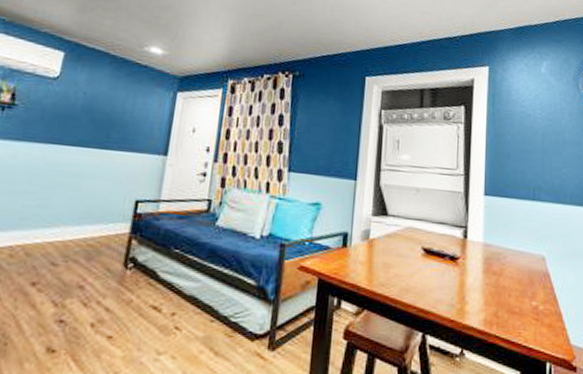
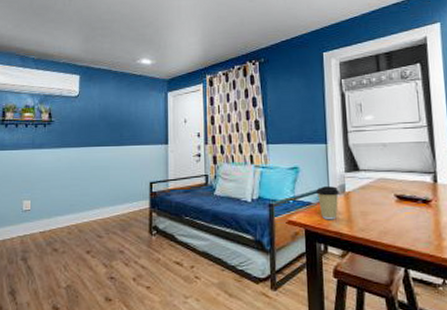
coffee cup: none [337,229,364,270] -> present [316,186,340,220]

